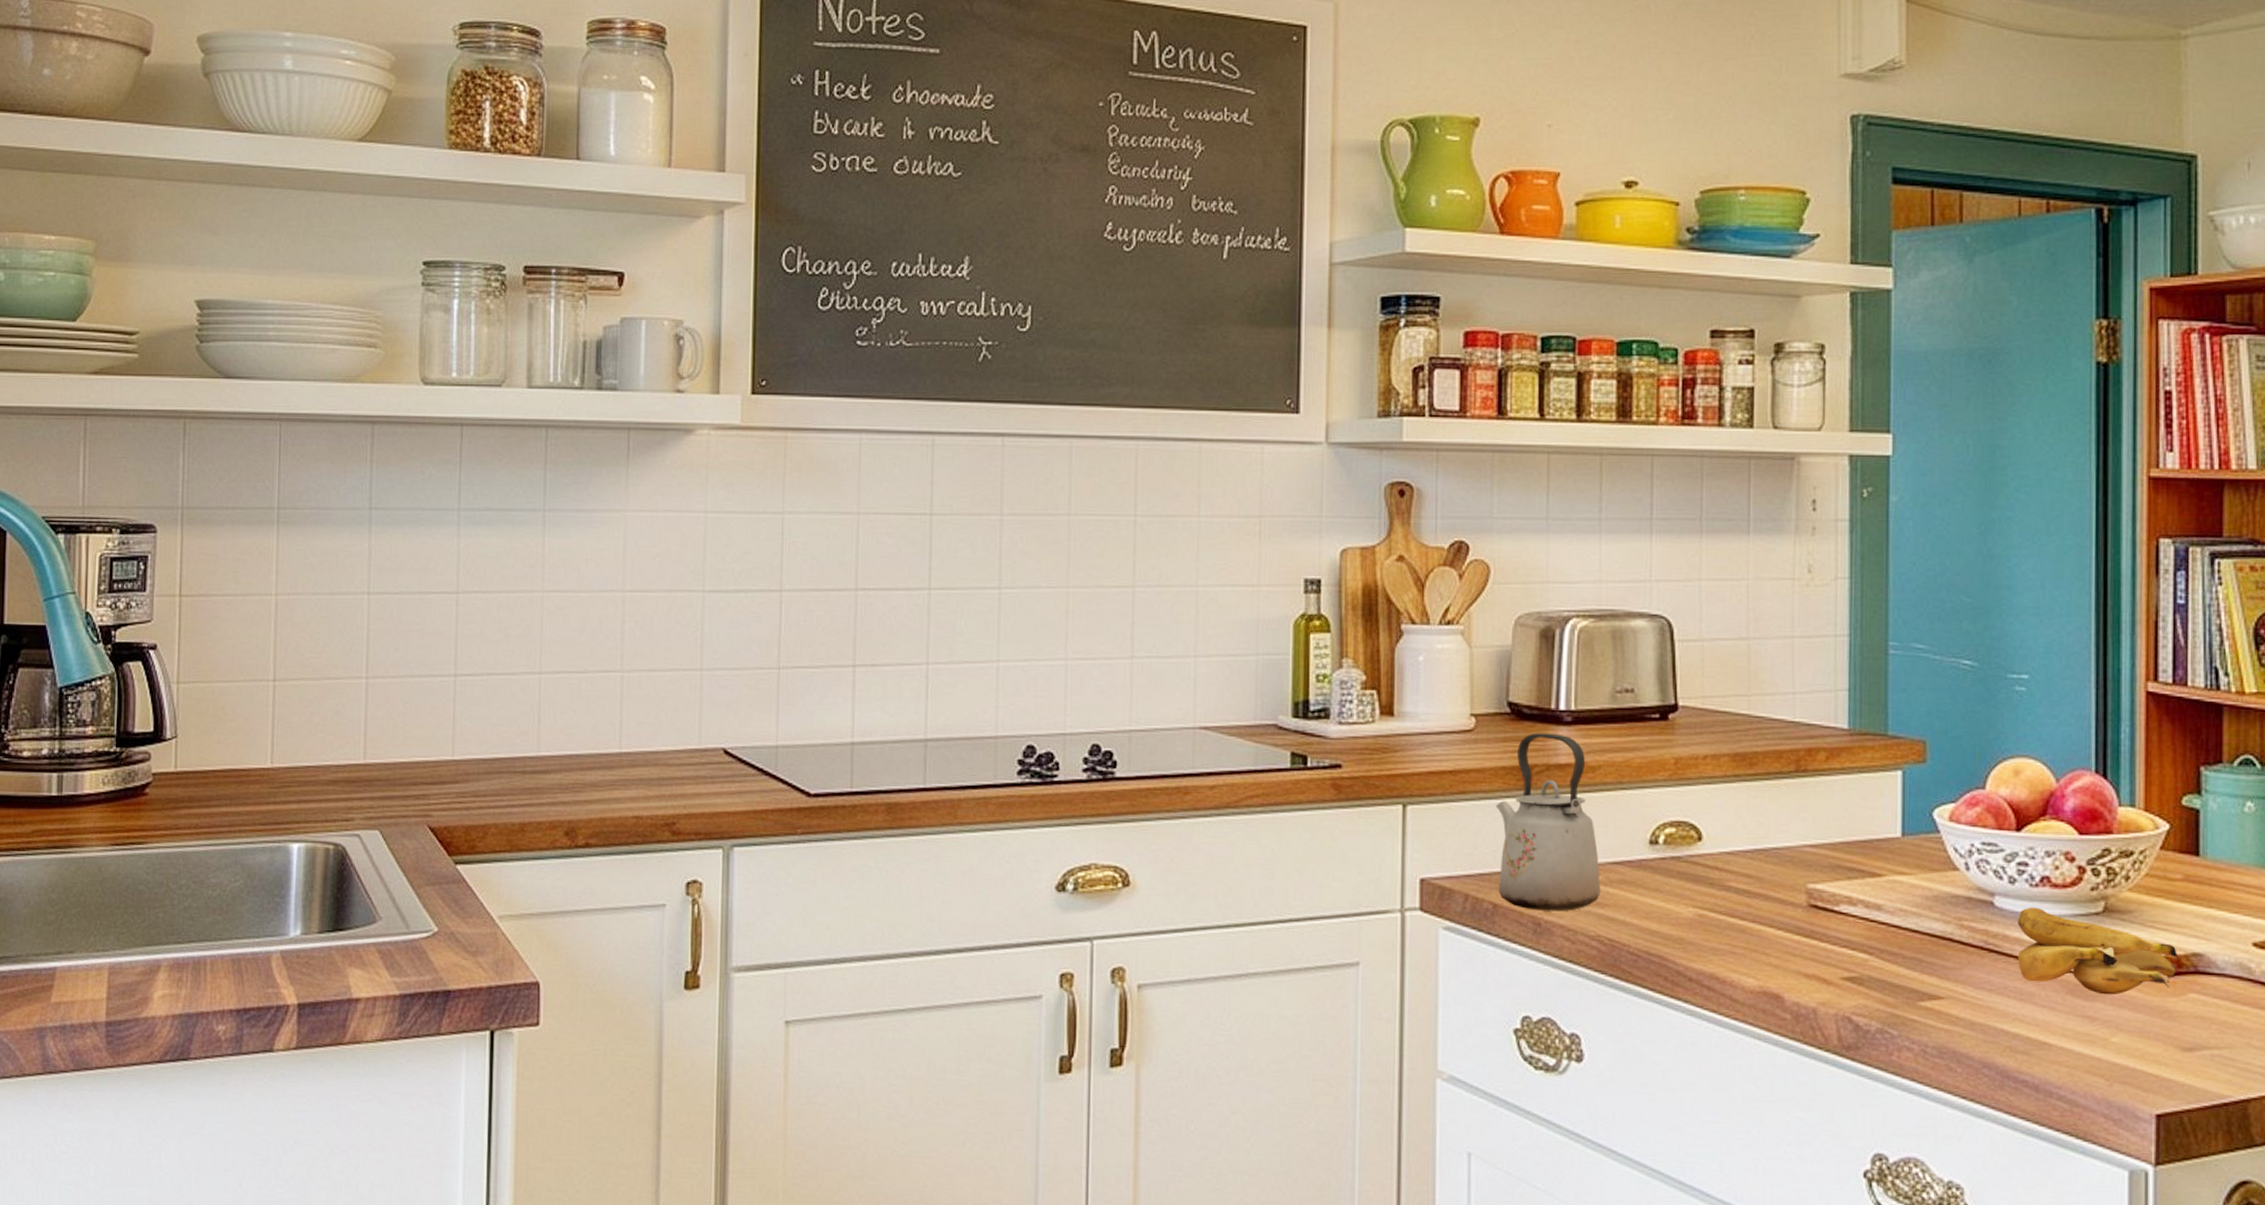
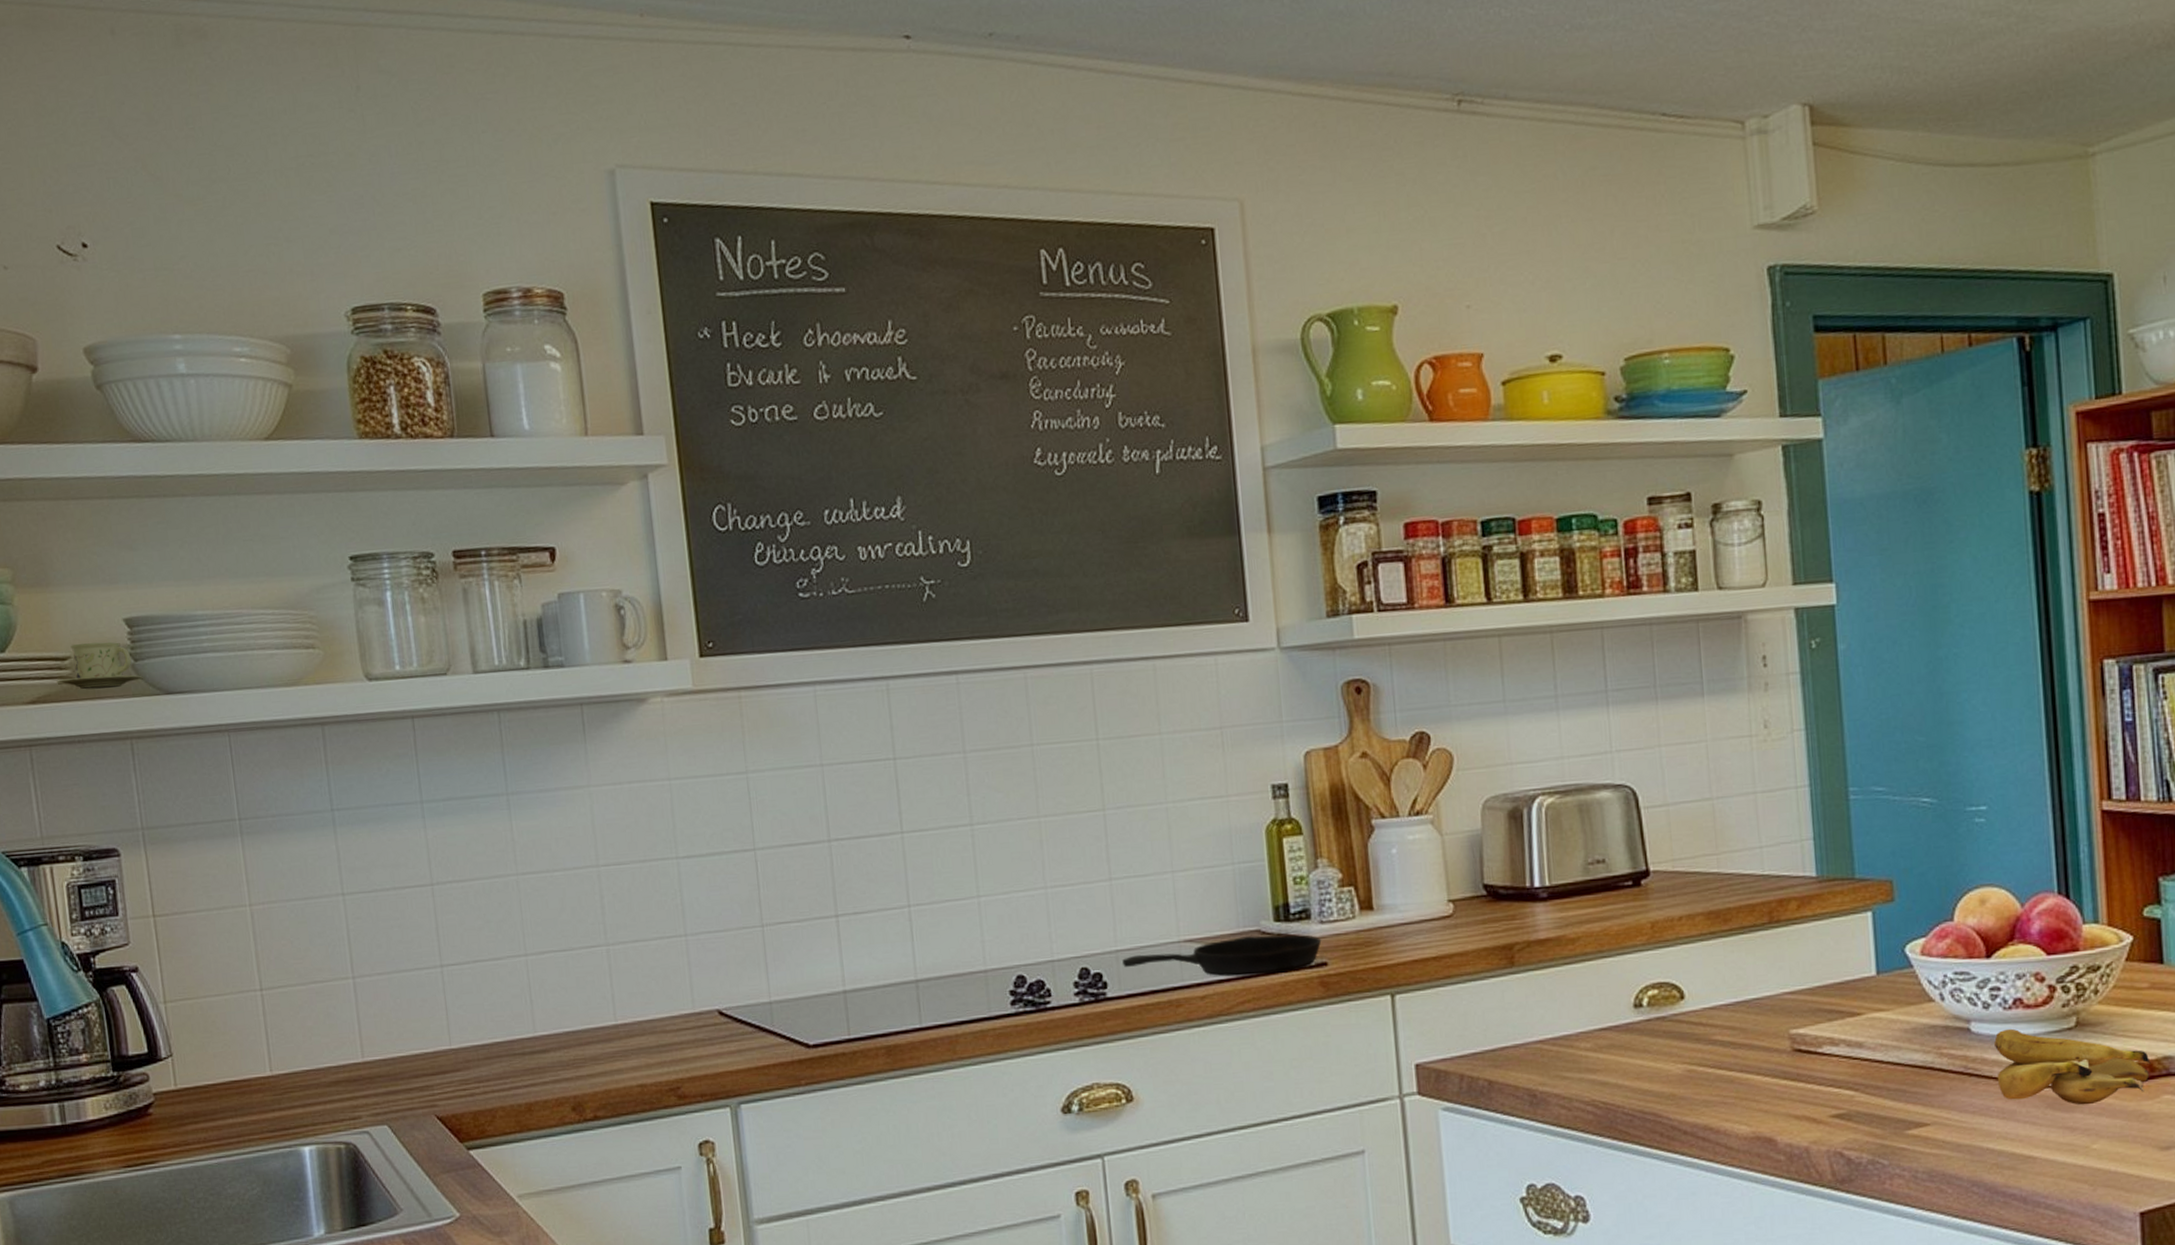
cup and saucer: none [121,321,205,367] -> present [57,642,143,690]
frying pan: none [1135,729,1338,771] -> present [1122,934,1322,977]
kettle: present [1495,733,1601,912] -> none [1481,910,1592,1083]

